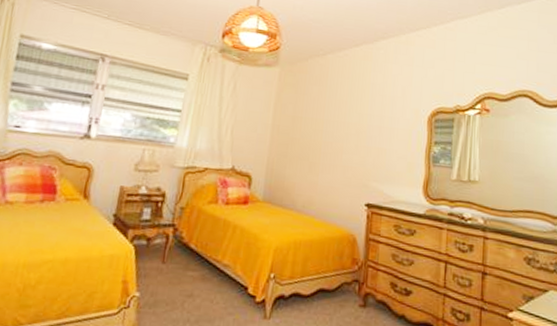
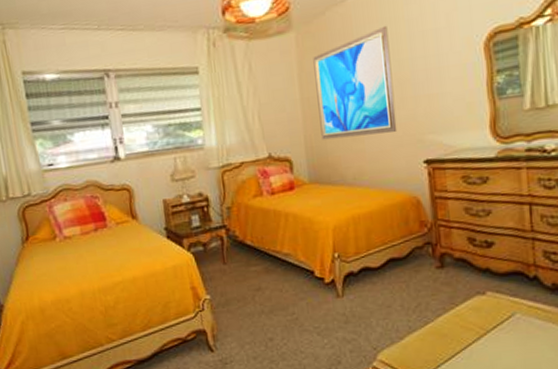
wall art: none [282,83,356,173] -> present [313,25,398,140]

